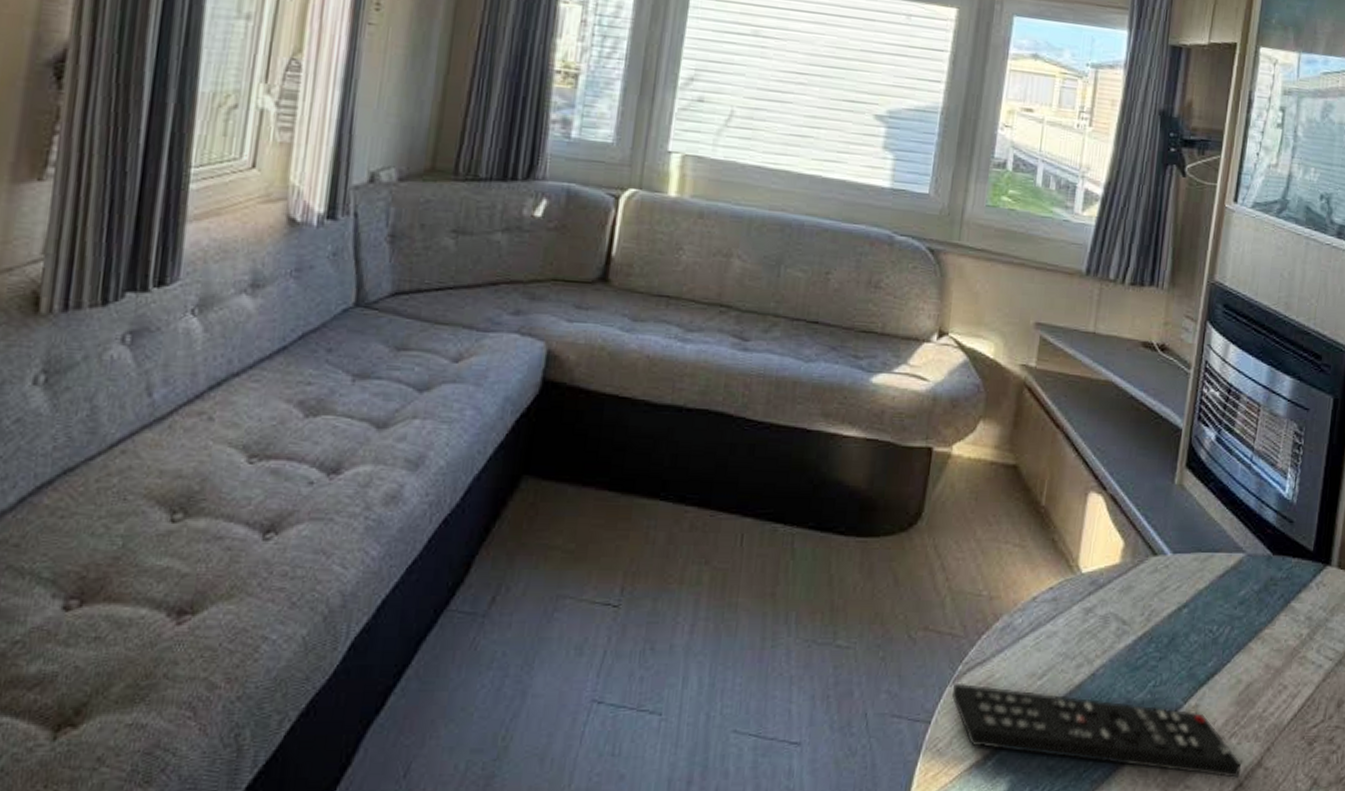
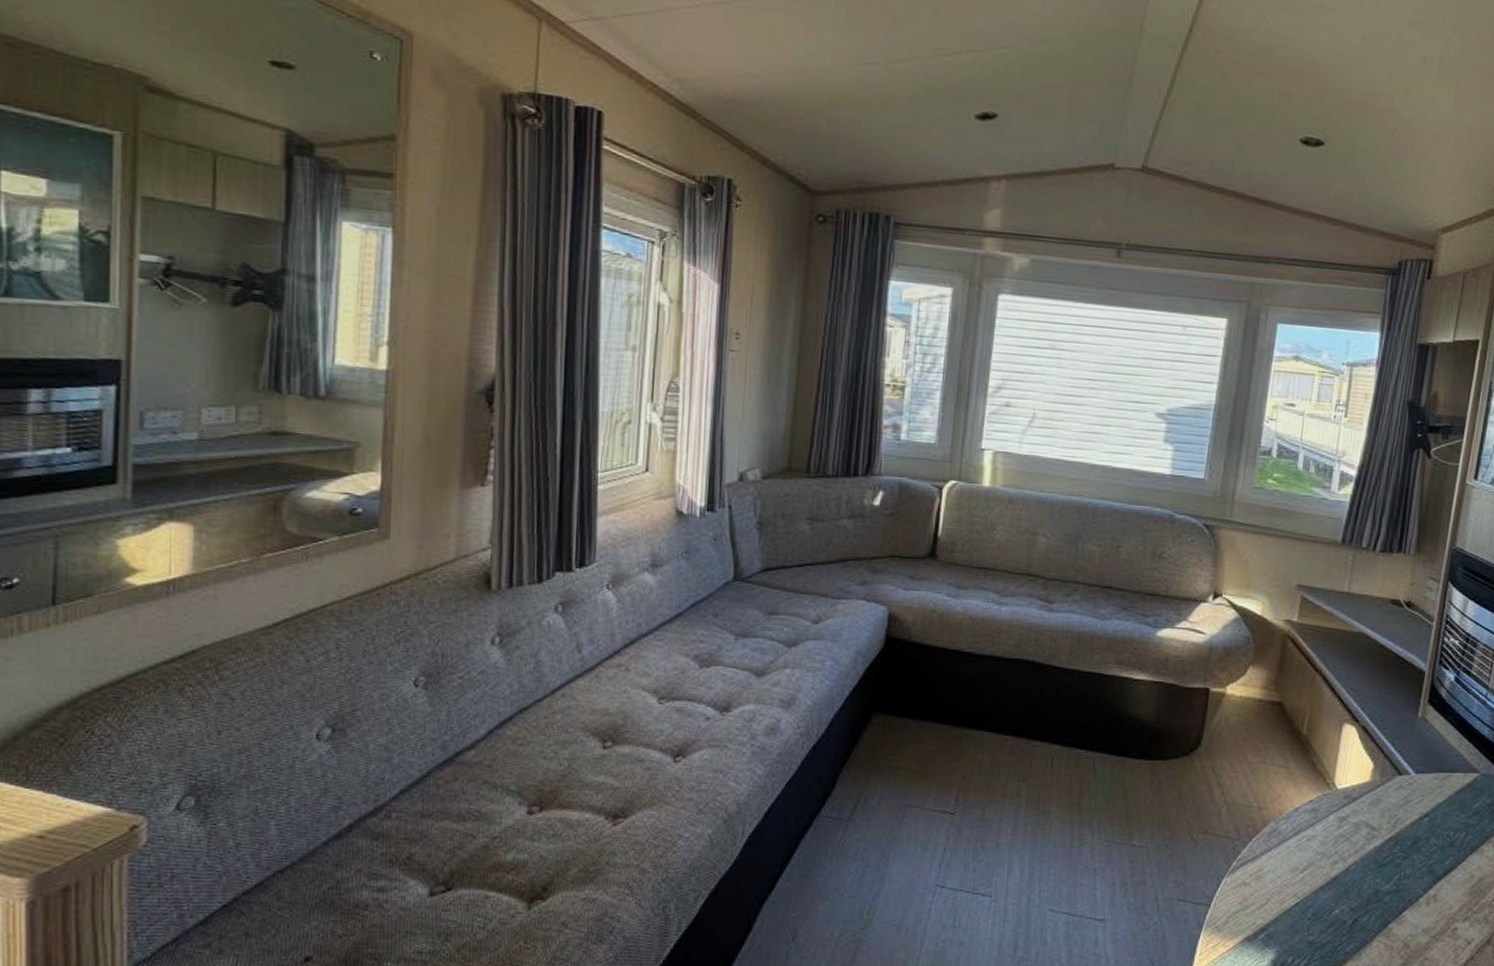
remote control: present [951,682,1241,778] -> none [1227,875,1473,952]

